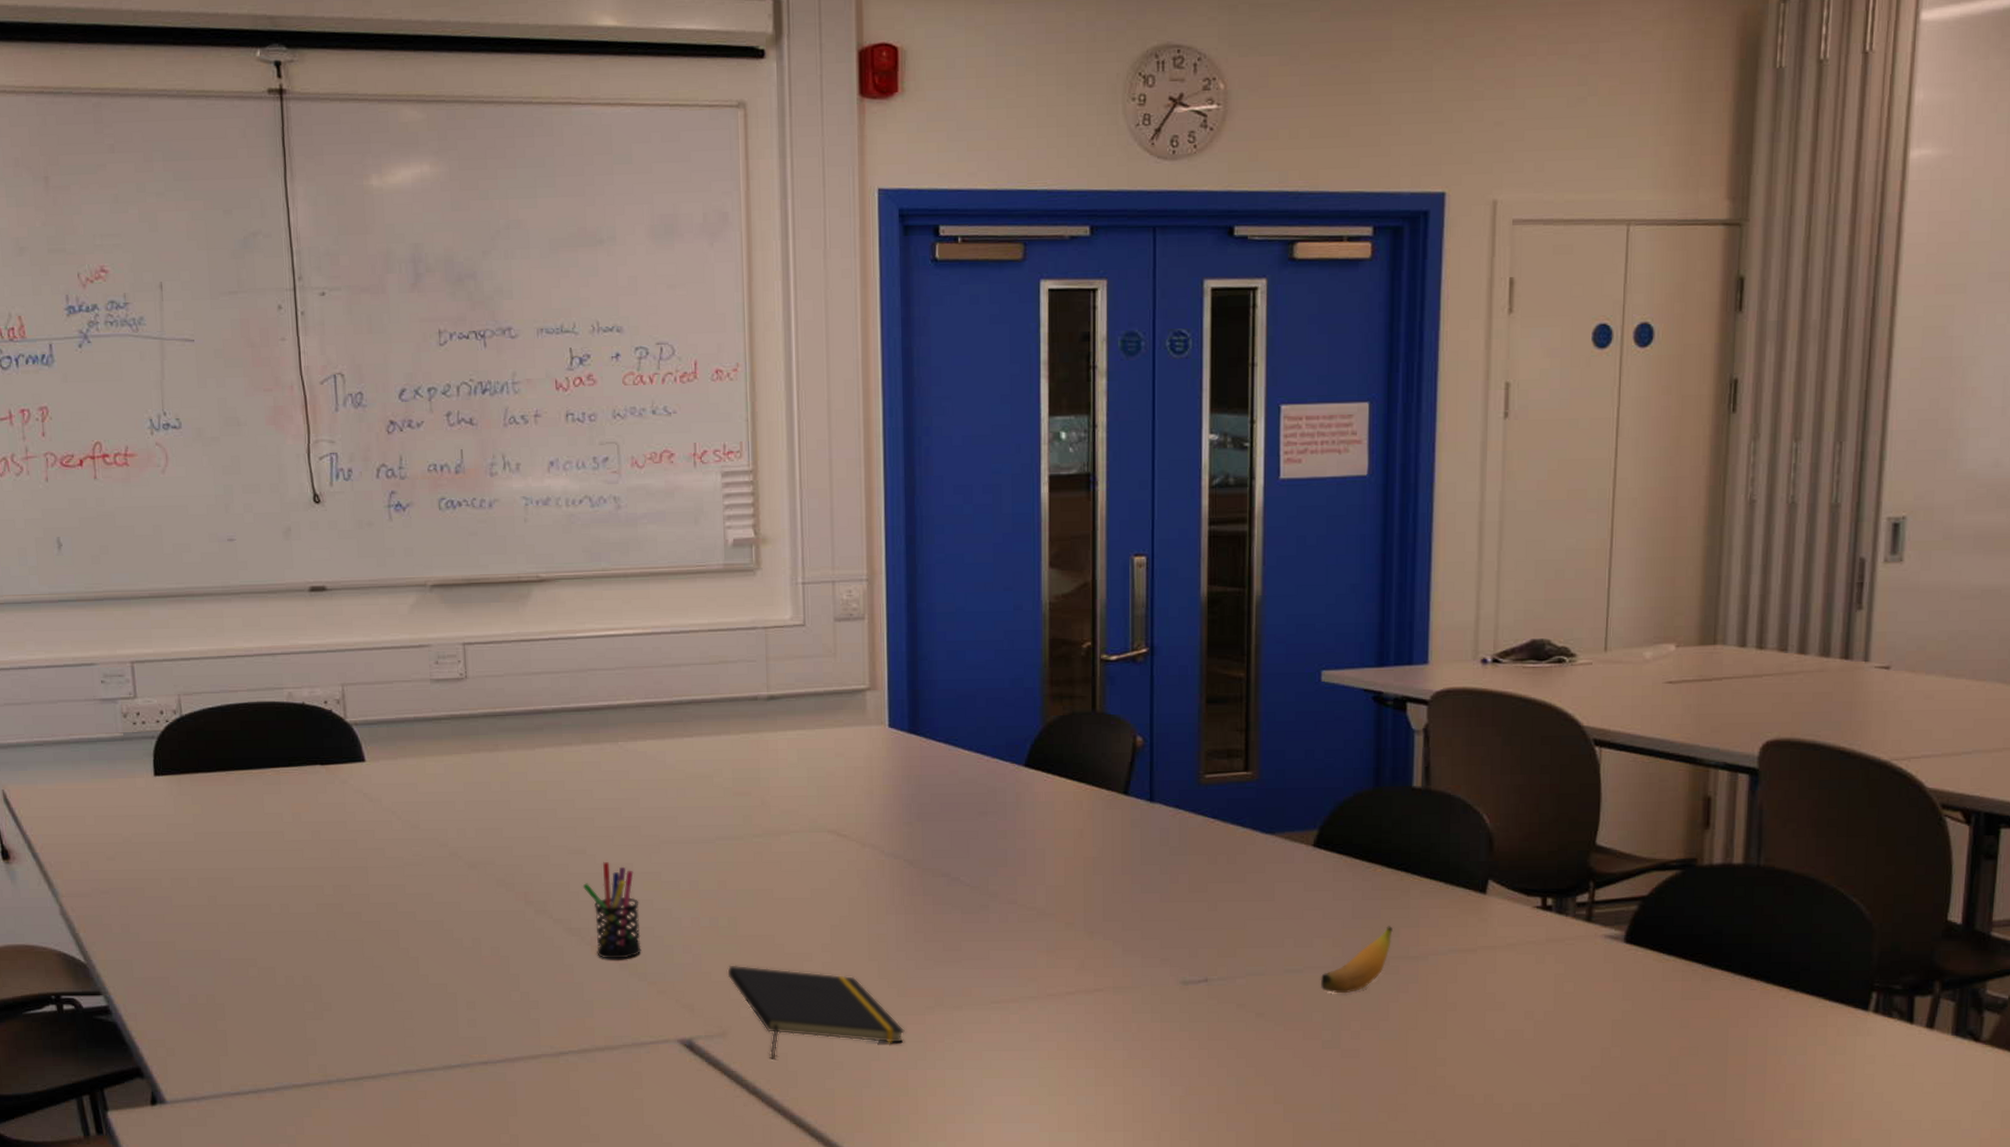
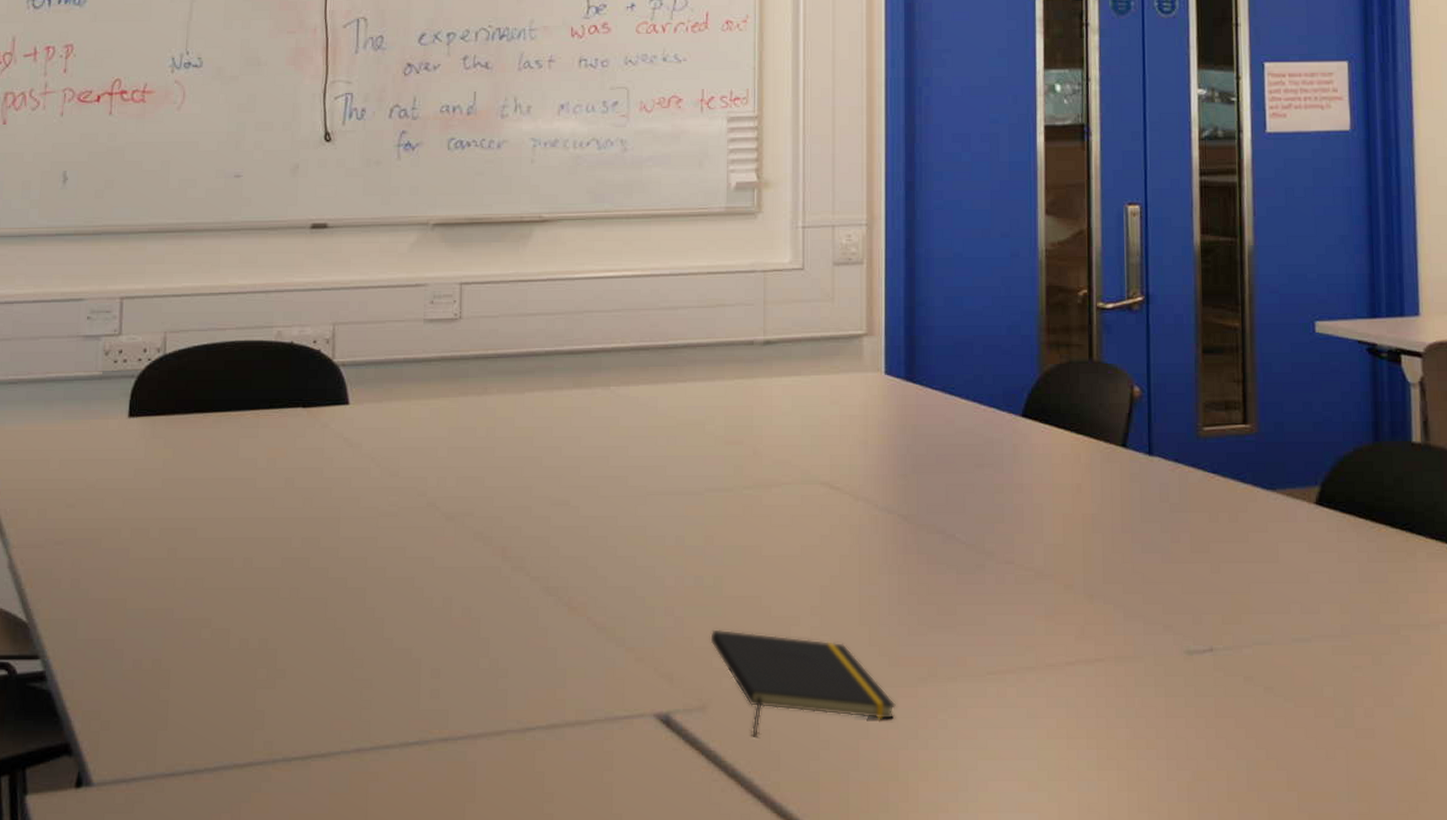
pen holder: present [582,862,641,959] -> none [563,514,622,622]
banana: present [1320,926,1393,994] -> none [1329,591,1401,666]

